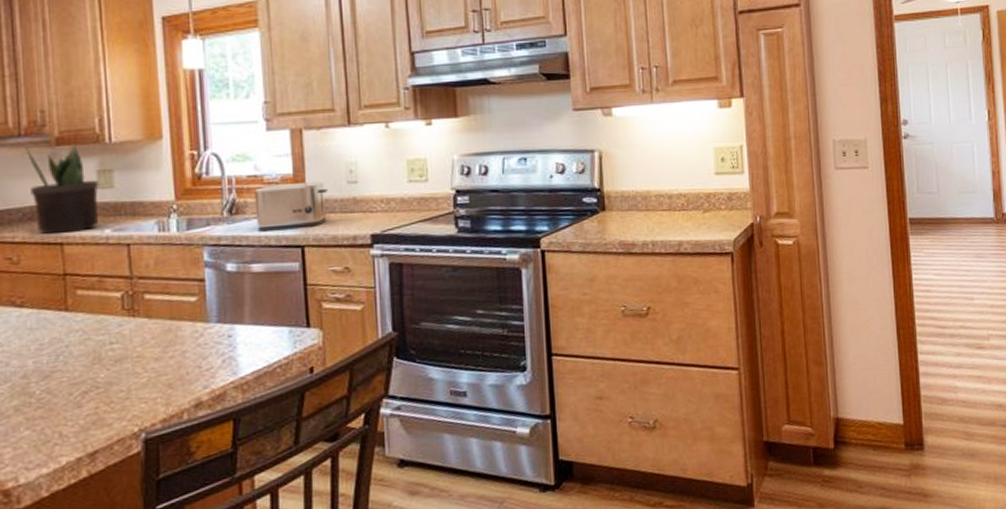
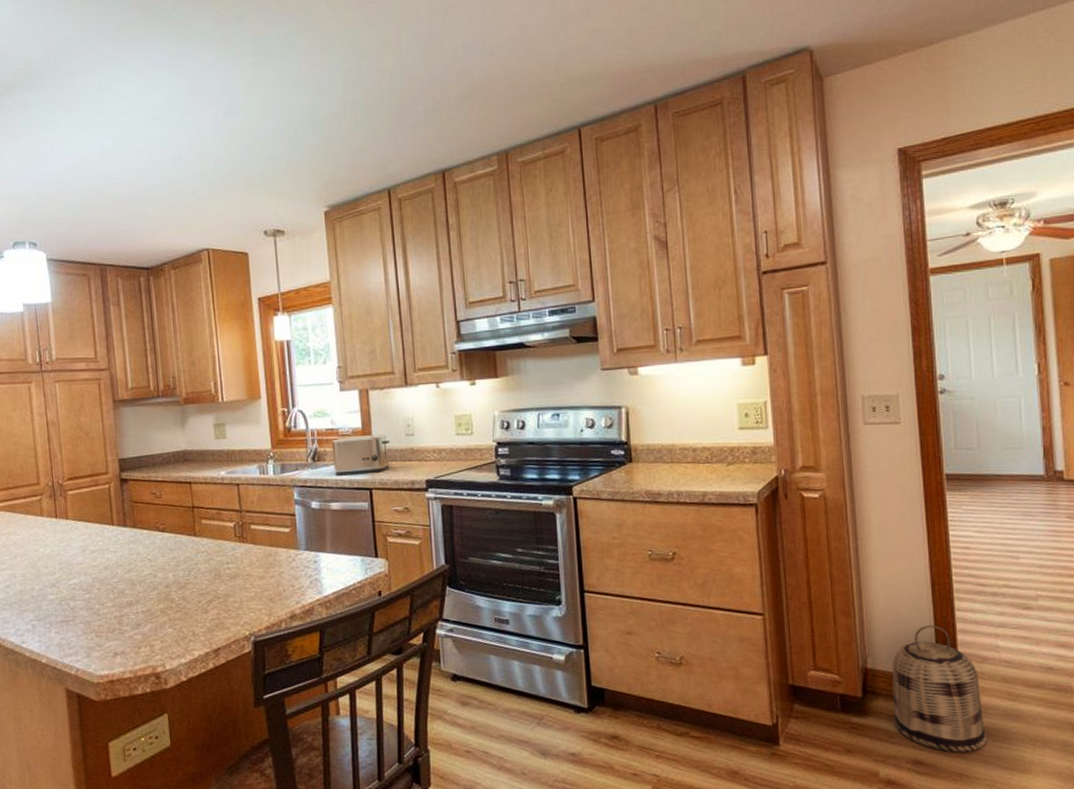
planter: present [25,145,100,235] -> none [162,404,216,476]
basket: none [861,369,947,497] -> present [892,625,987,753]

